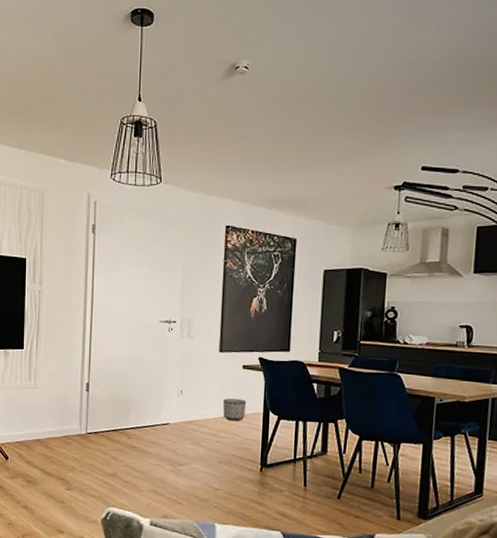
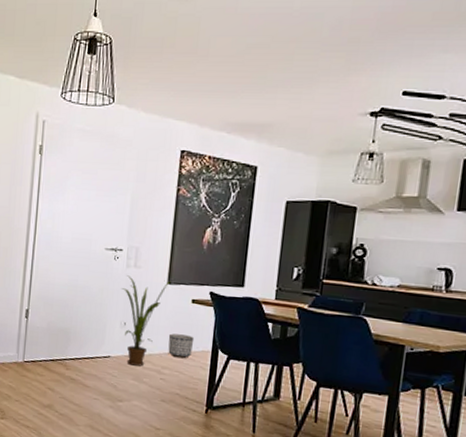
house plant: none [176,346,222,431] -> present [121,275,171,367]

